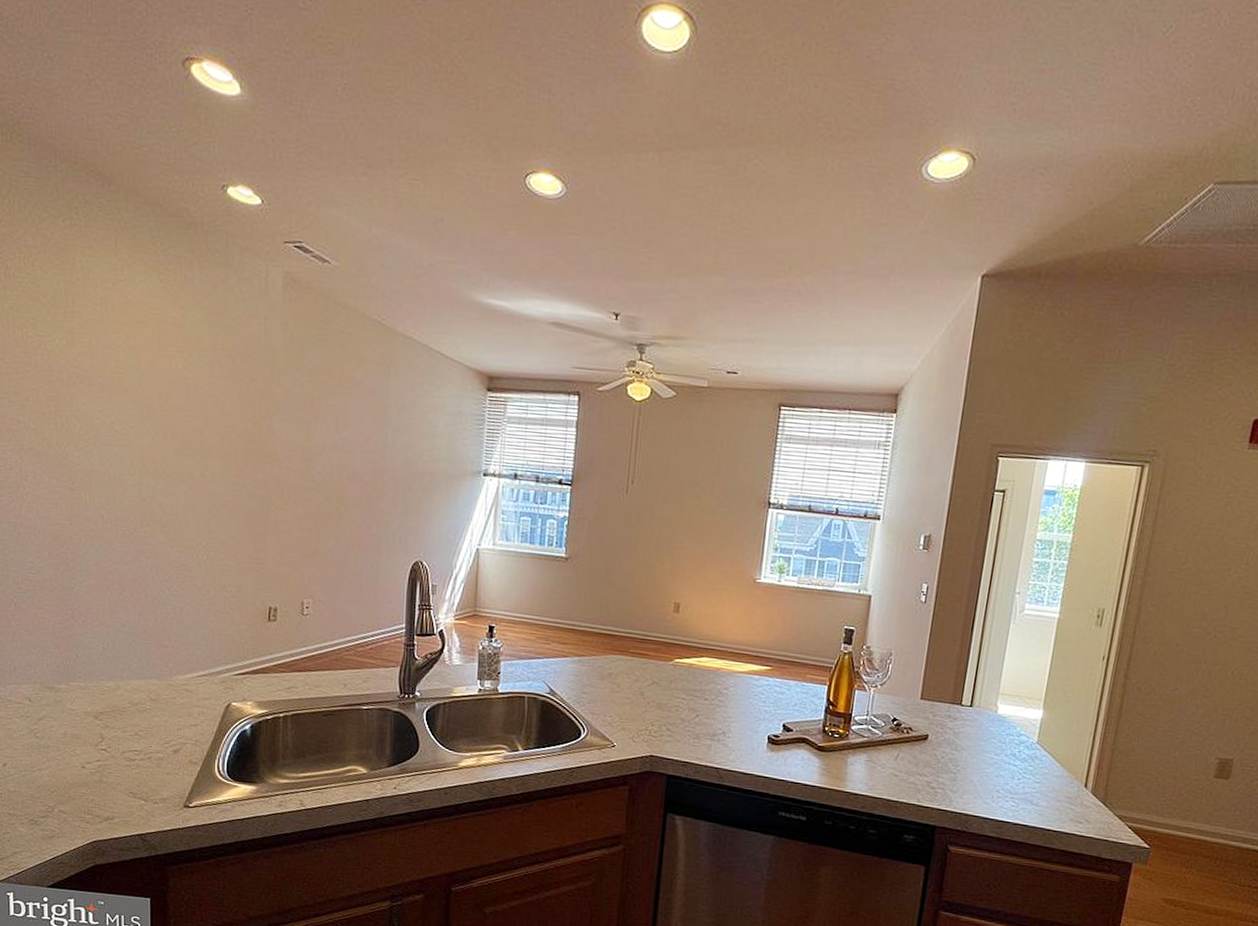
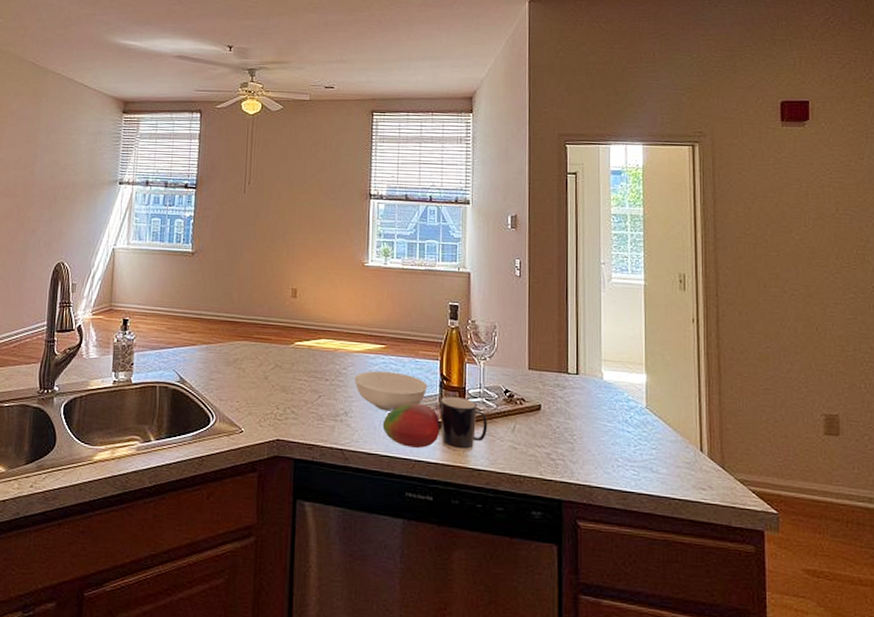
bowl: none [735,692,813,734] -> present [354,371,428,412]
fruit: none [761,726,823,771] -> present [382,403,442,448]
mug: none [821,722,871,777] -> present [440,396,488,452]

